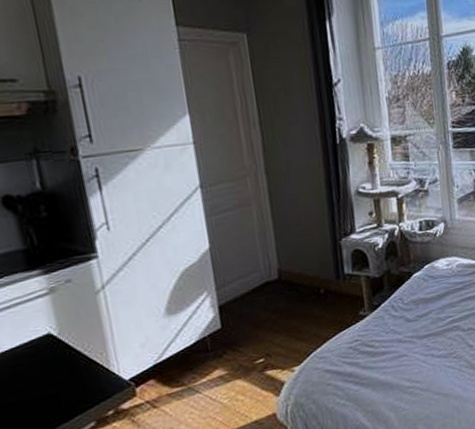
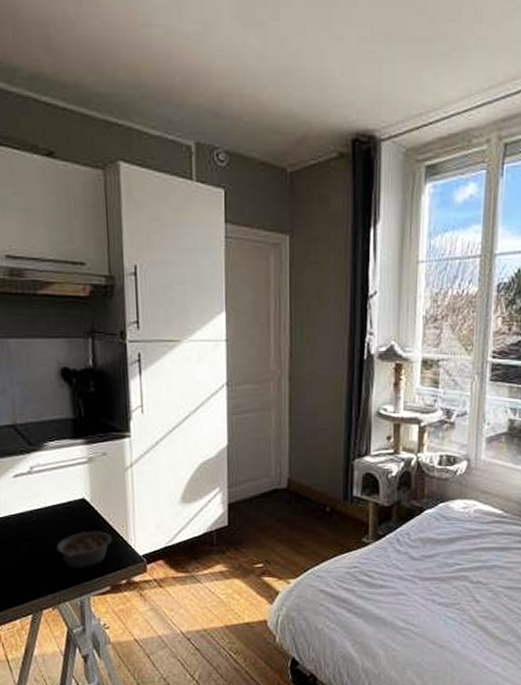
legume: none [20,364,92,413] -> present [56,531,113,570]

